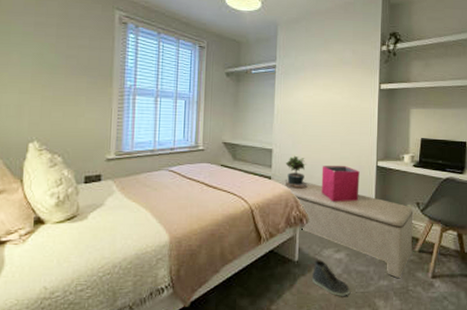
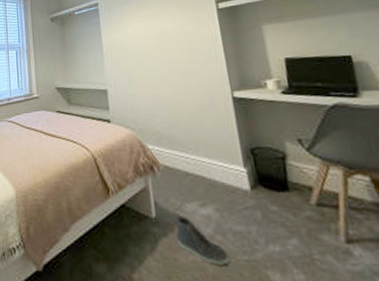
bench: present [276,179,413,279] -> none [116,121,307,243]
potted plant: present [281,155,308,189] -> none [121,94,153,132]
storage bin: present [321,165,360,202] -> none [165,100,217,144]

